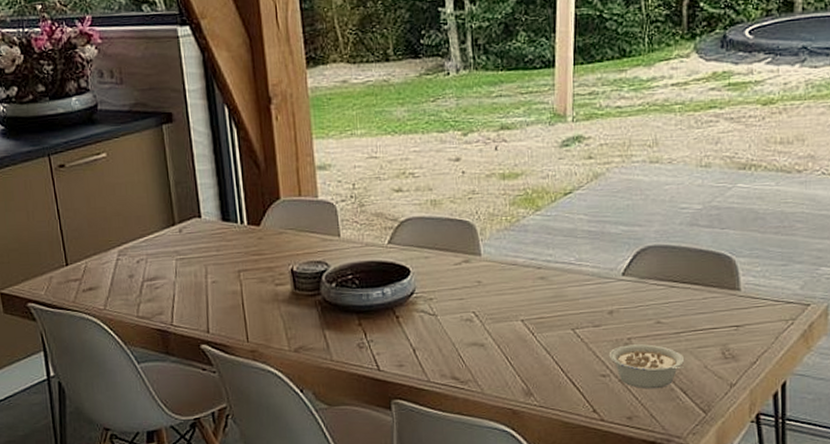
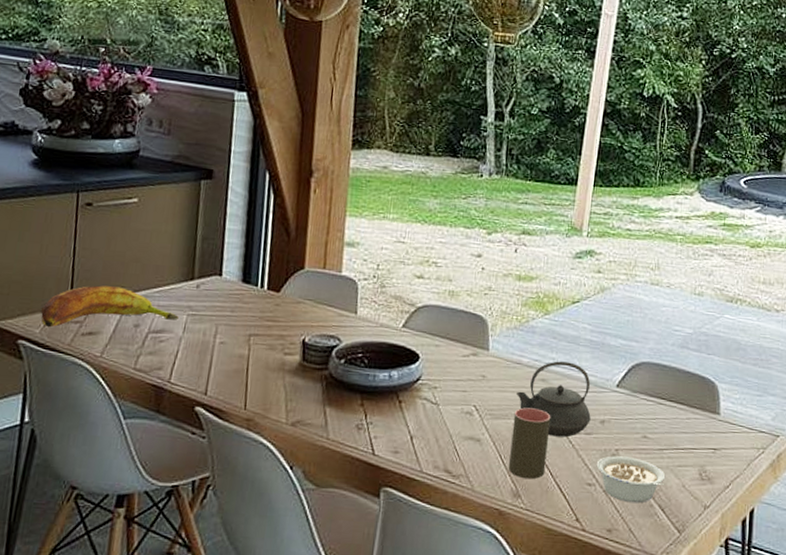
banana: none [41,242,168,289] -> present [40,285,179,328]
teapot: none [515,256,598,333] -> present [515,361,591,438]
cup: none [515,307,556,377] -> present [509,407,551,479]

